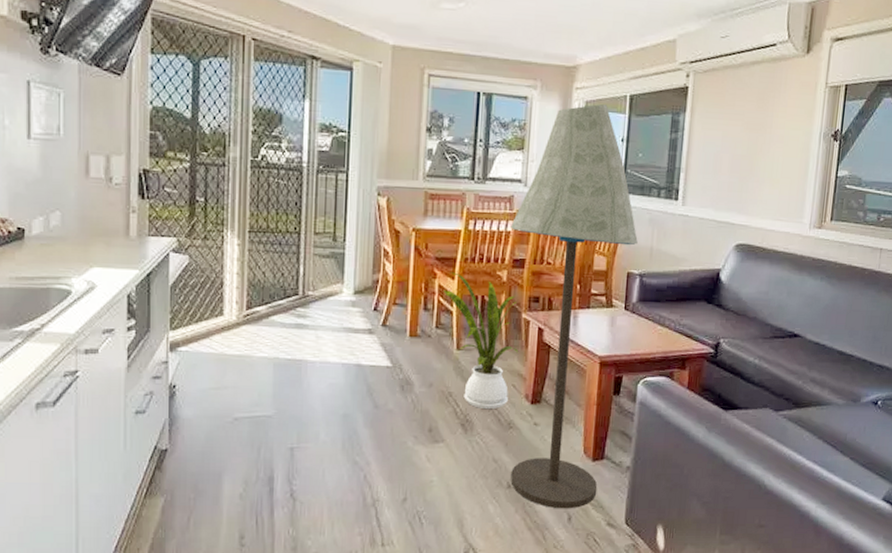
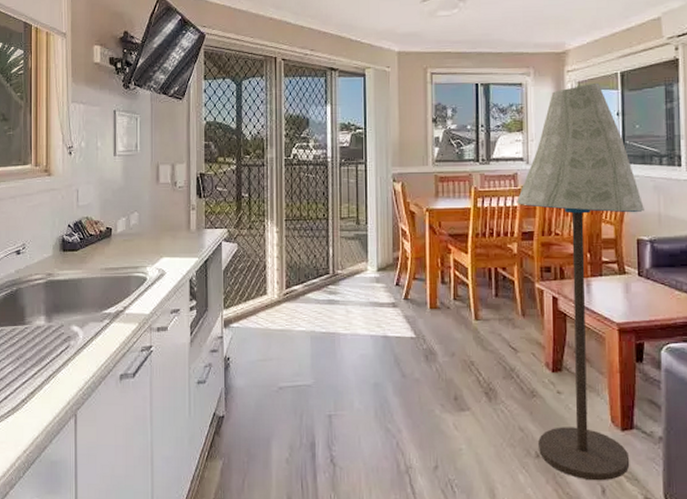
house plant: present [443,272,519,409] -> none [458,247,535,377]

